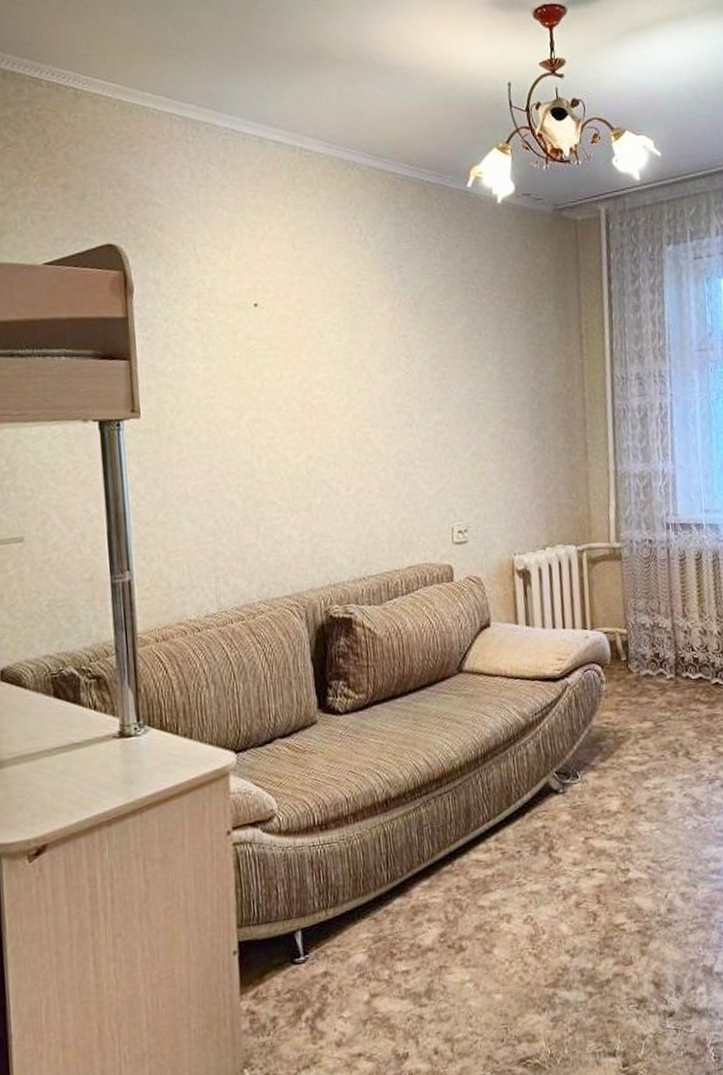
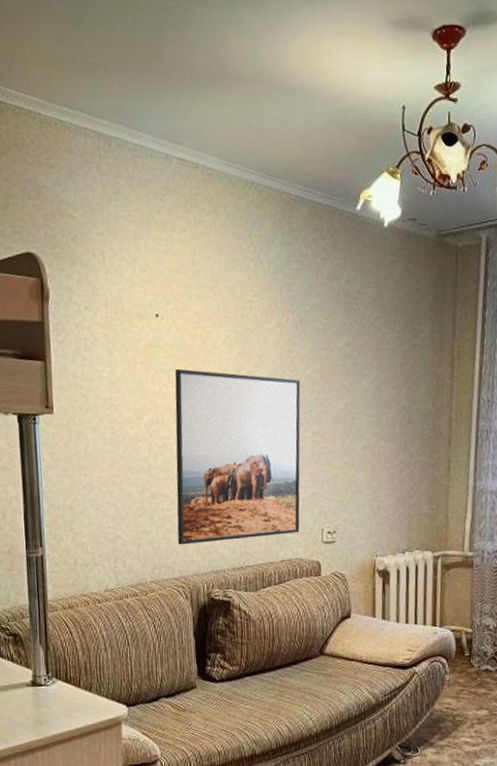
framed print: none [277,361,427,558] -> present [174,368,301,545]

